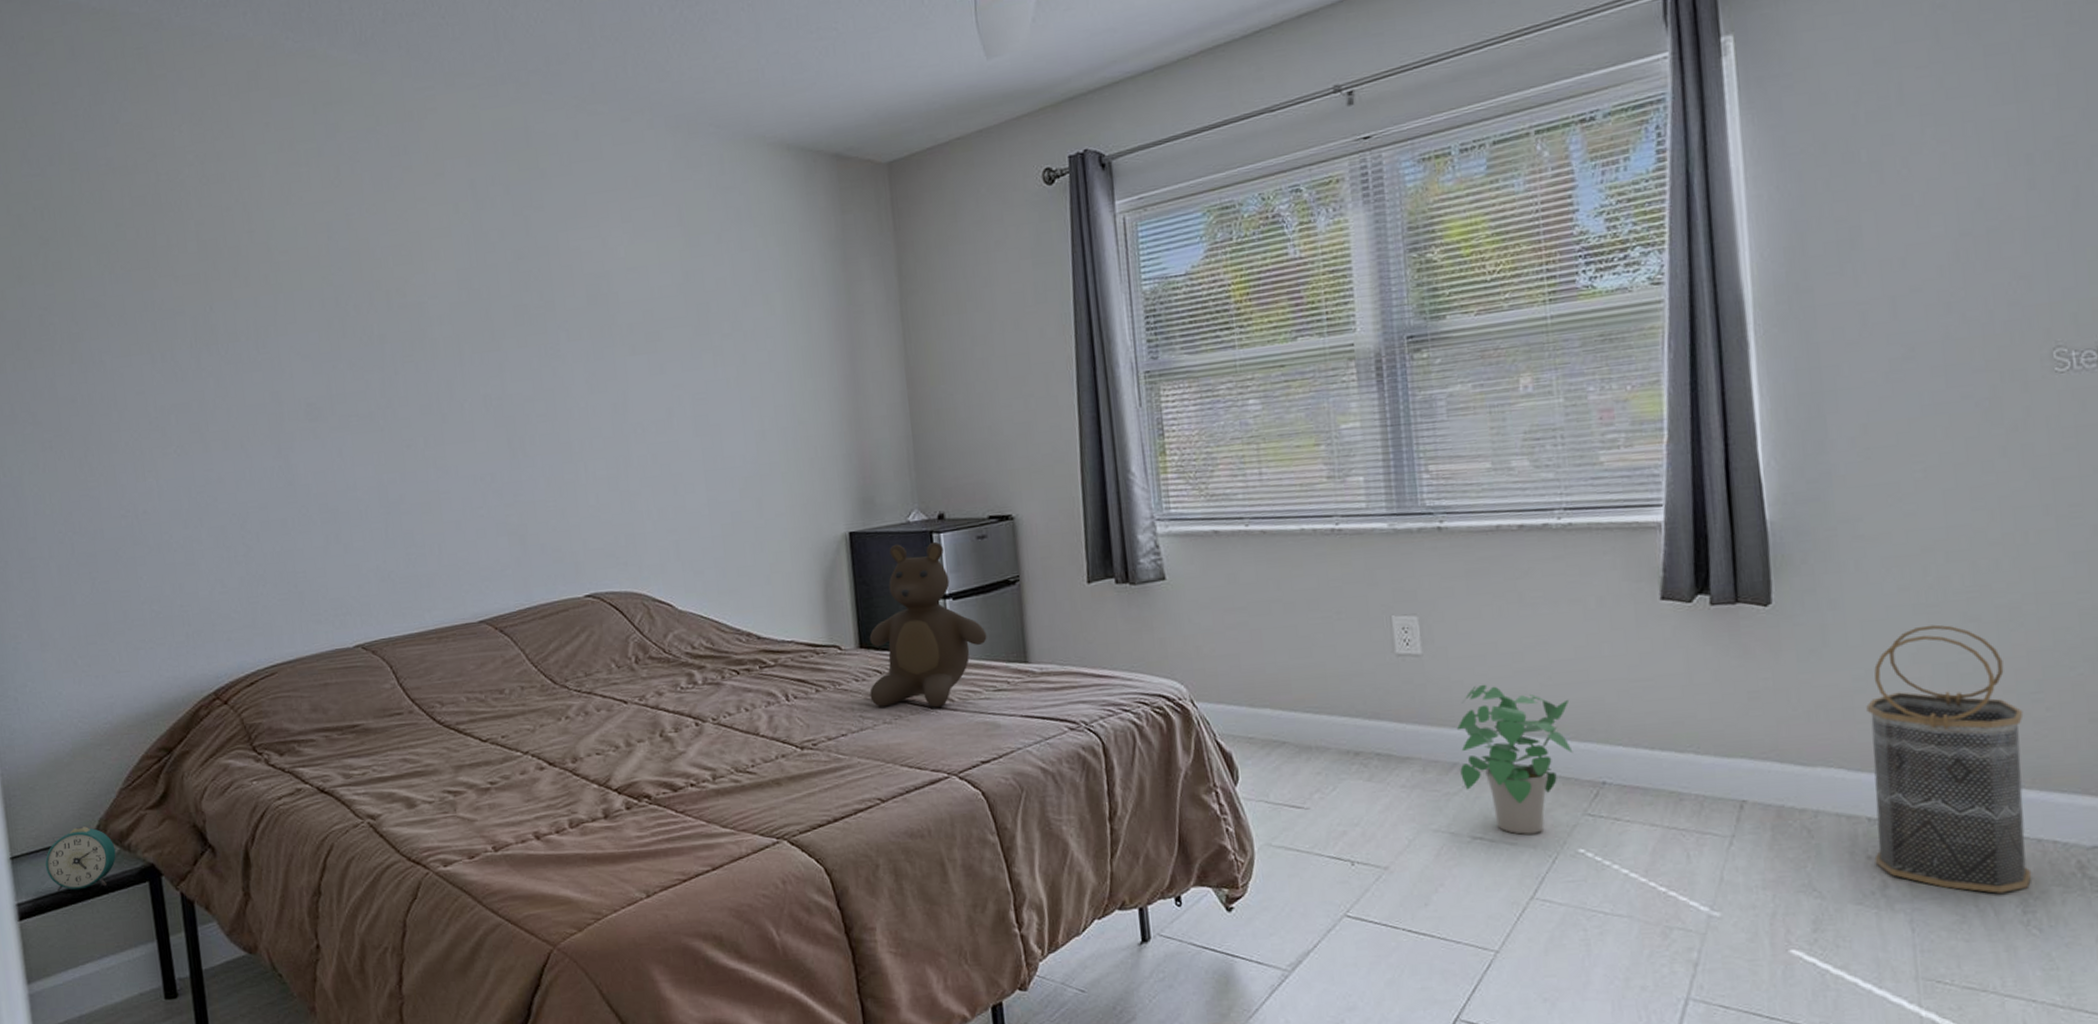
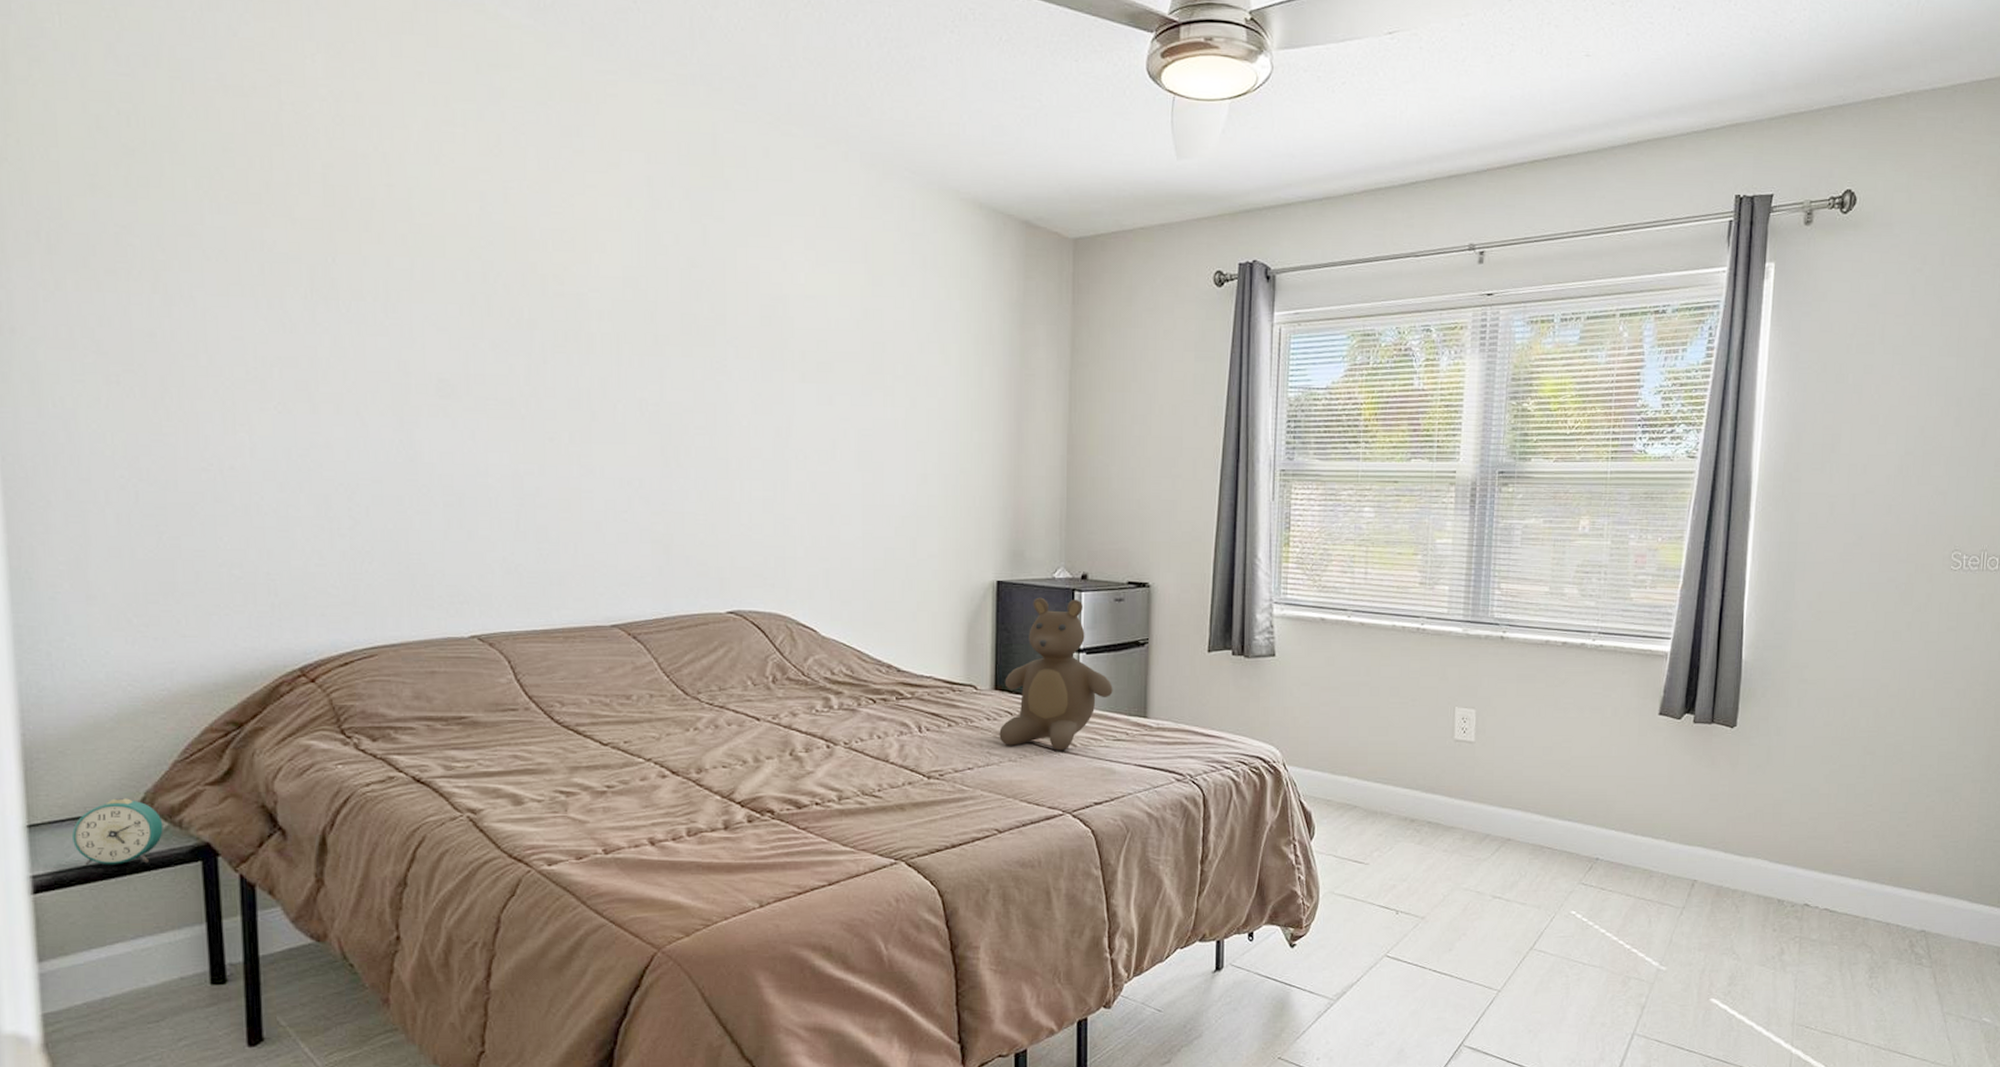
potted plant: present [1457,684,1573,835] -> none [1491,771,1581,897]
basket: present [1866,624,2032,894] -> none [1778,754,1892,962]

